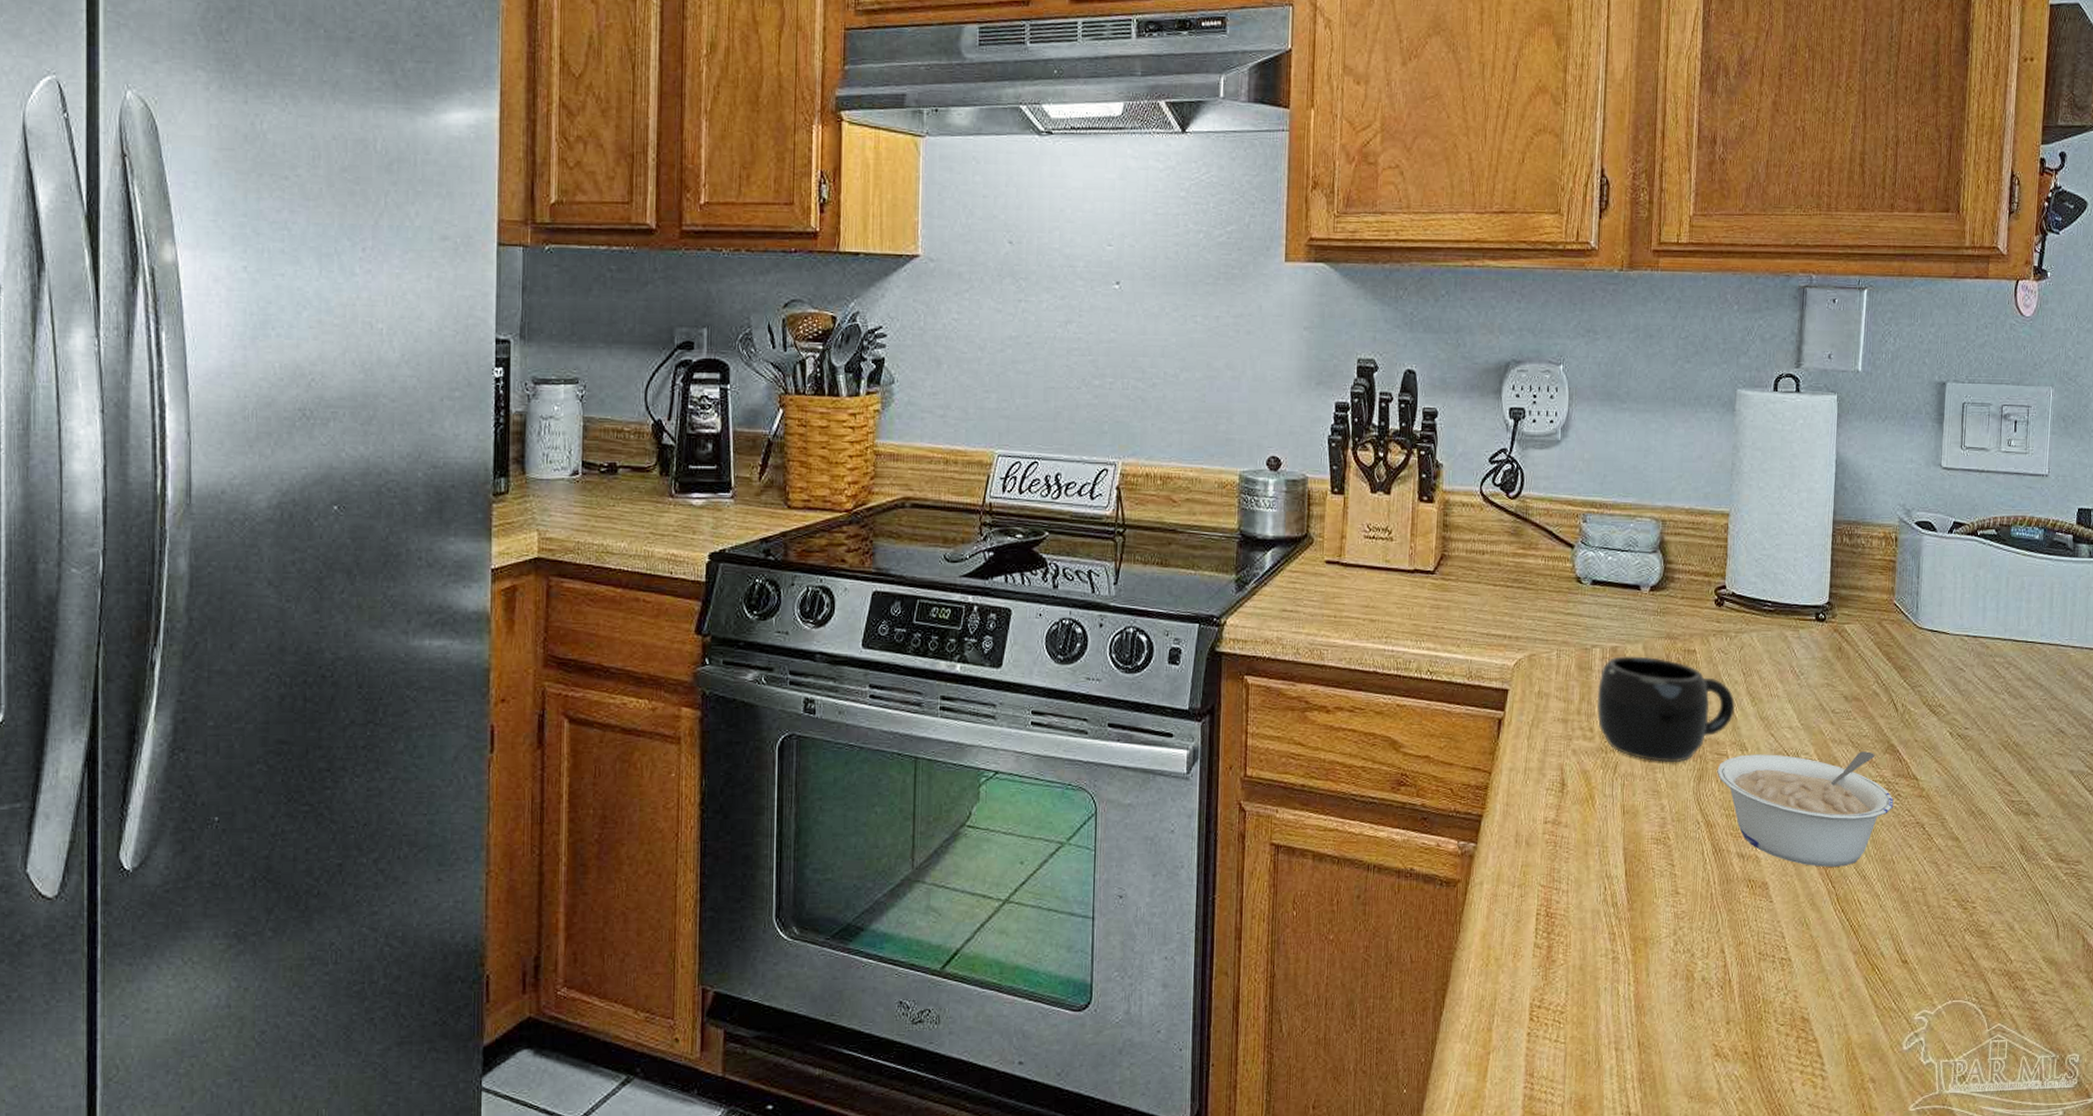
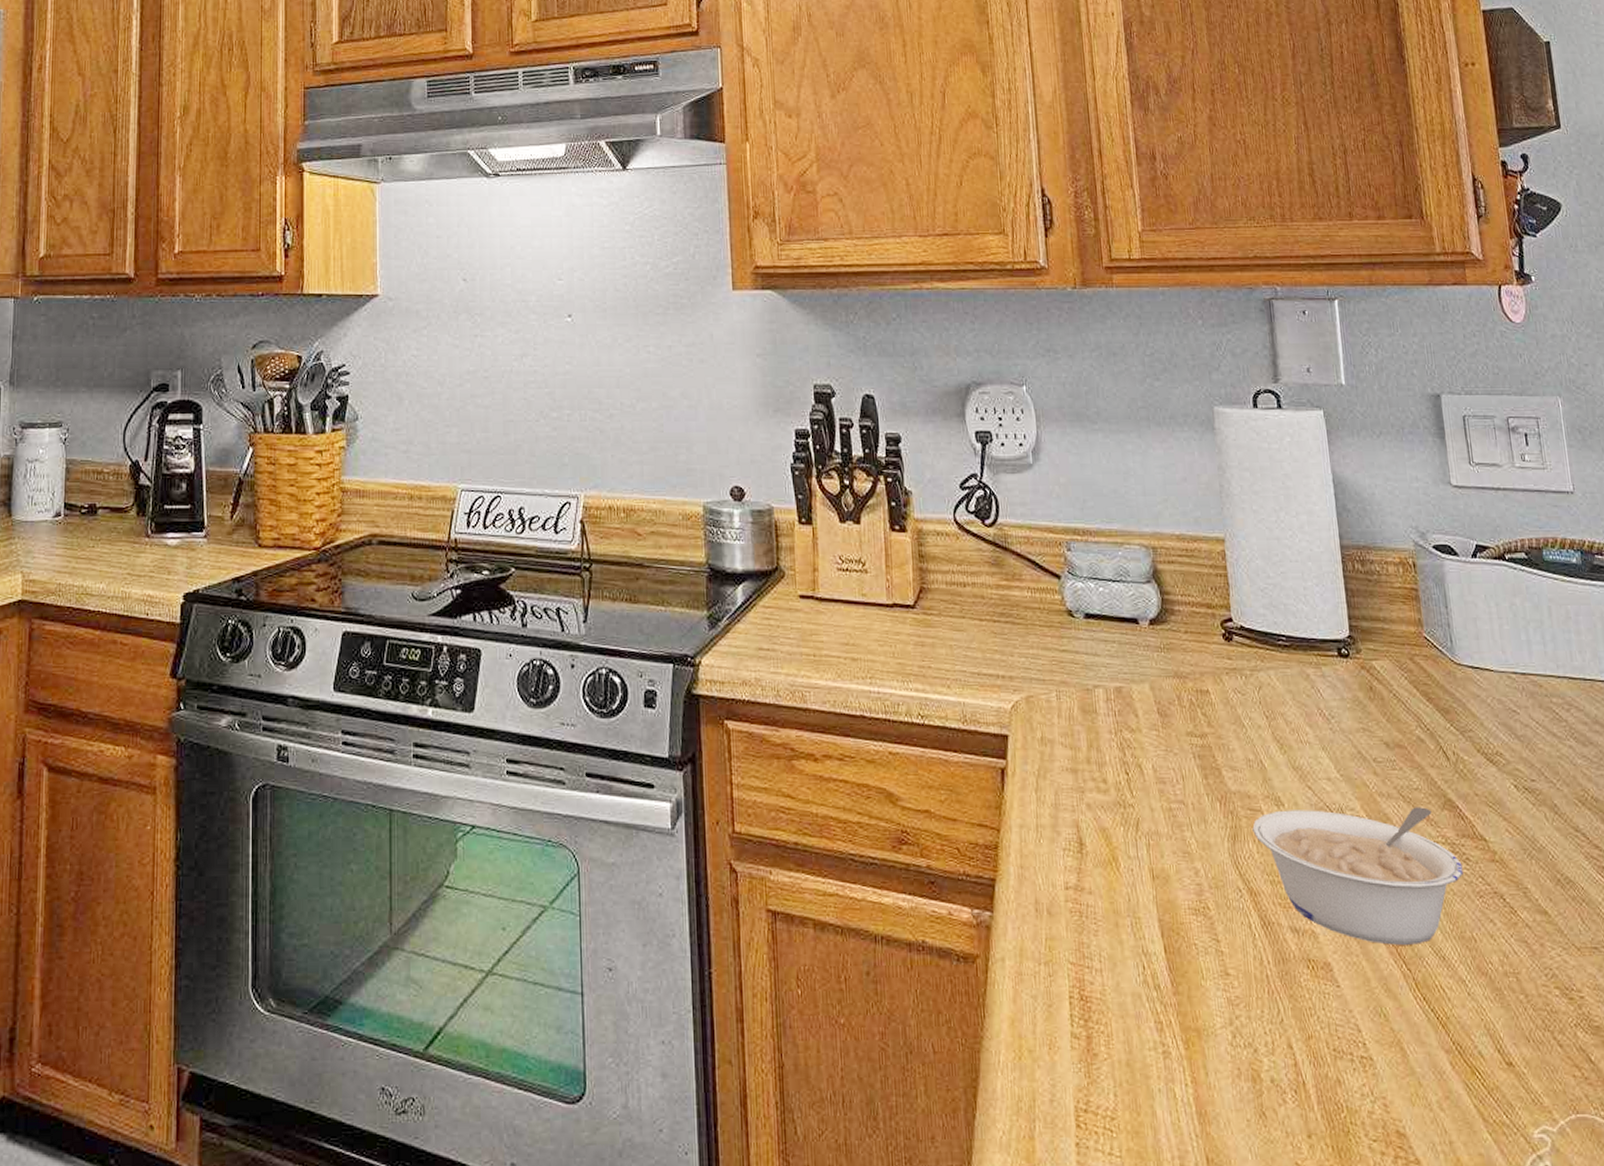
mug: present [1597,655,1736,763] -> none [1105,696,1263,820]

